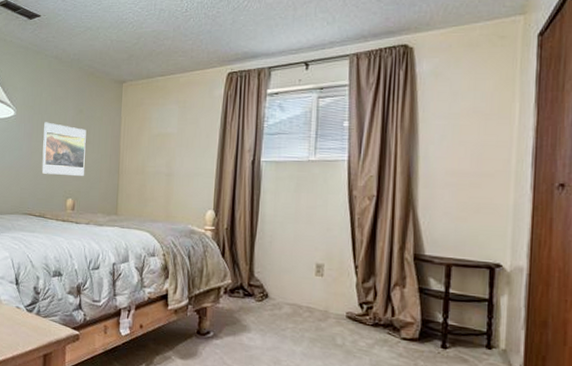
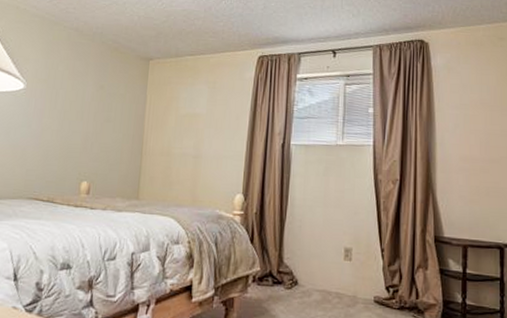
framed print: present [41,122,86,176] -> none [53,97,107,157]

